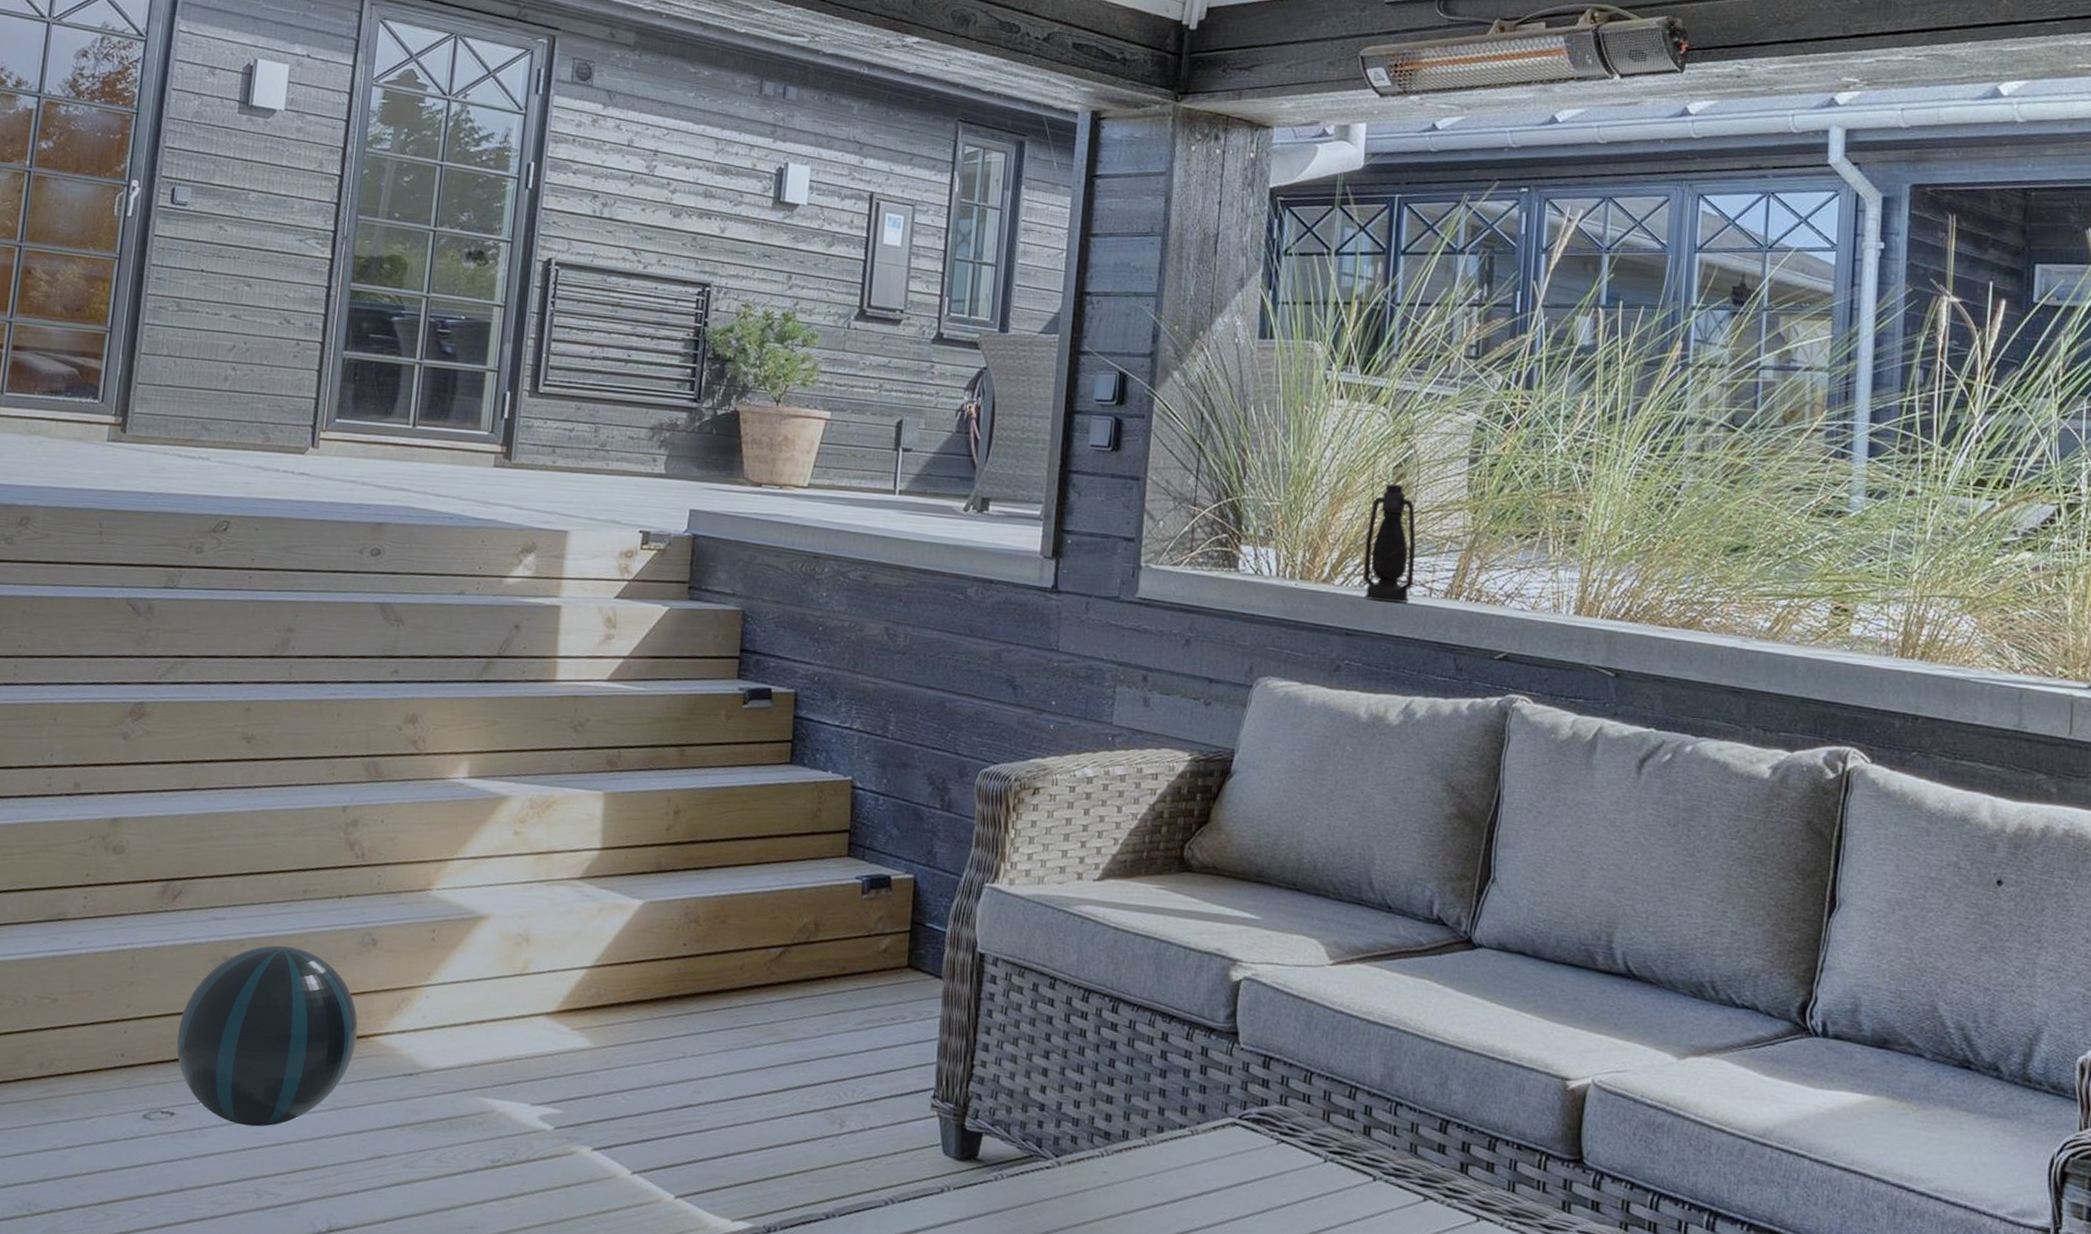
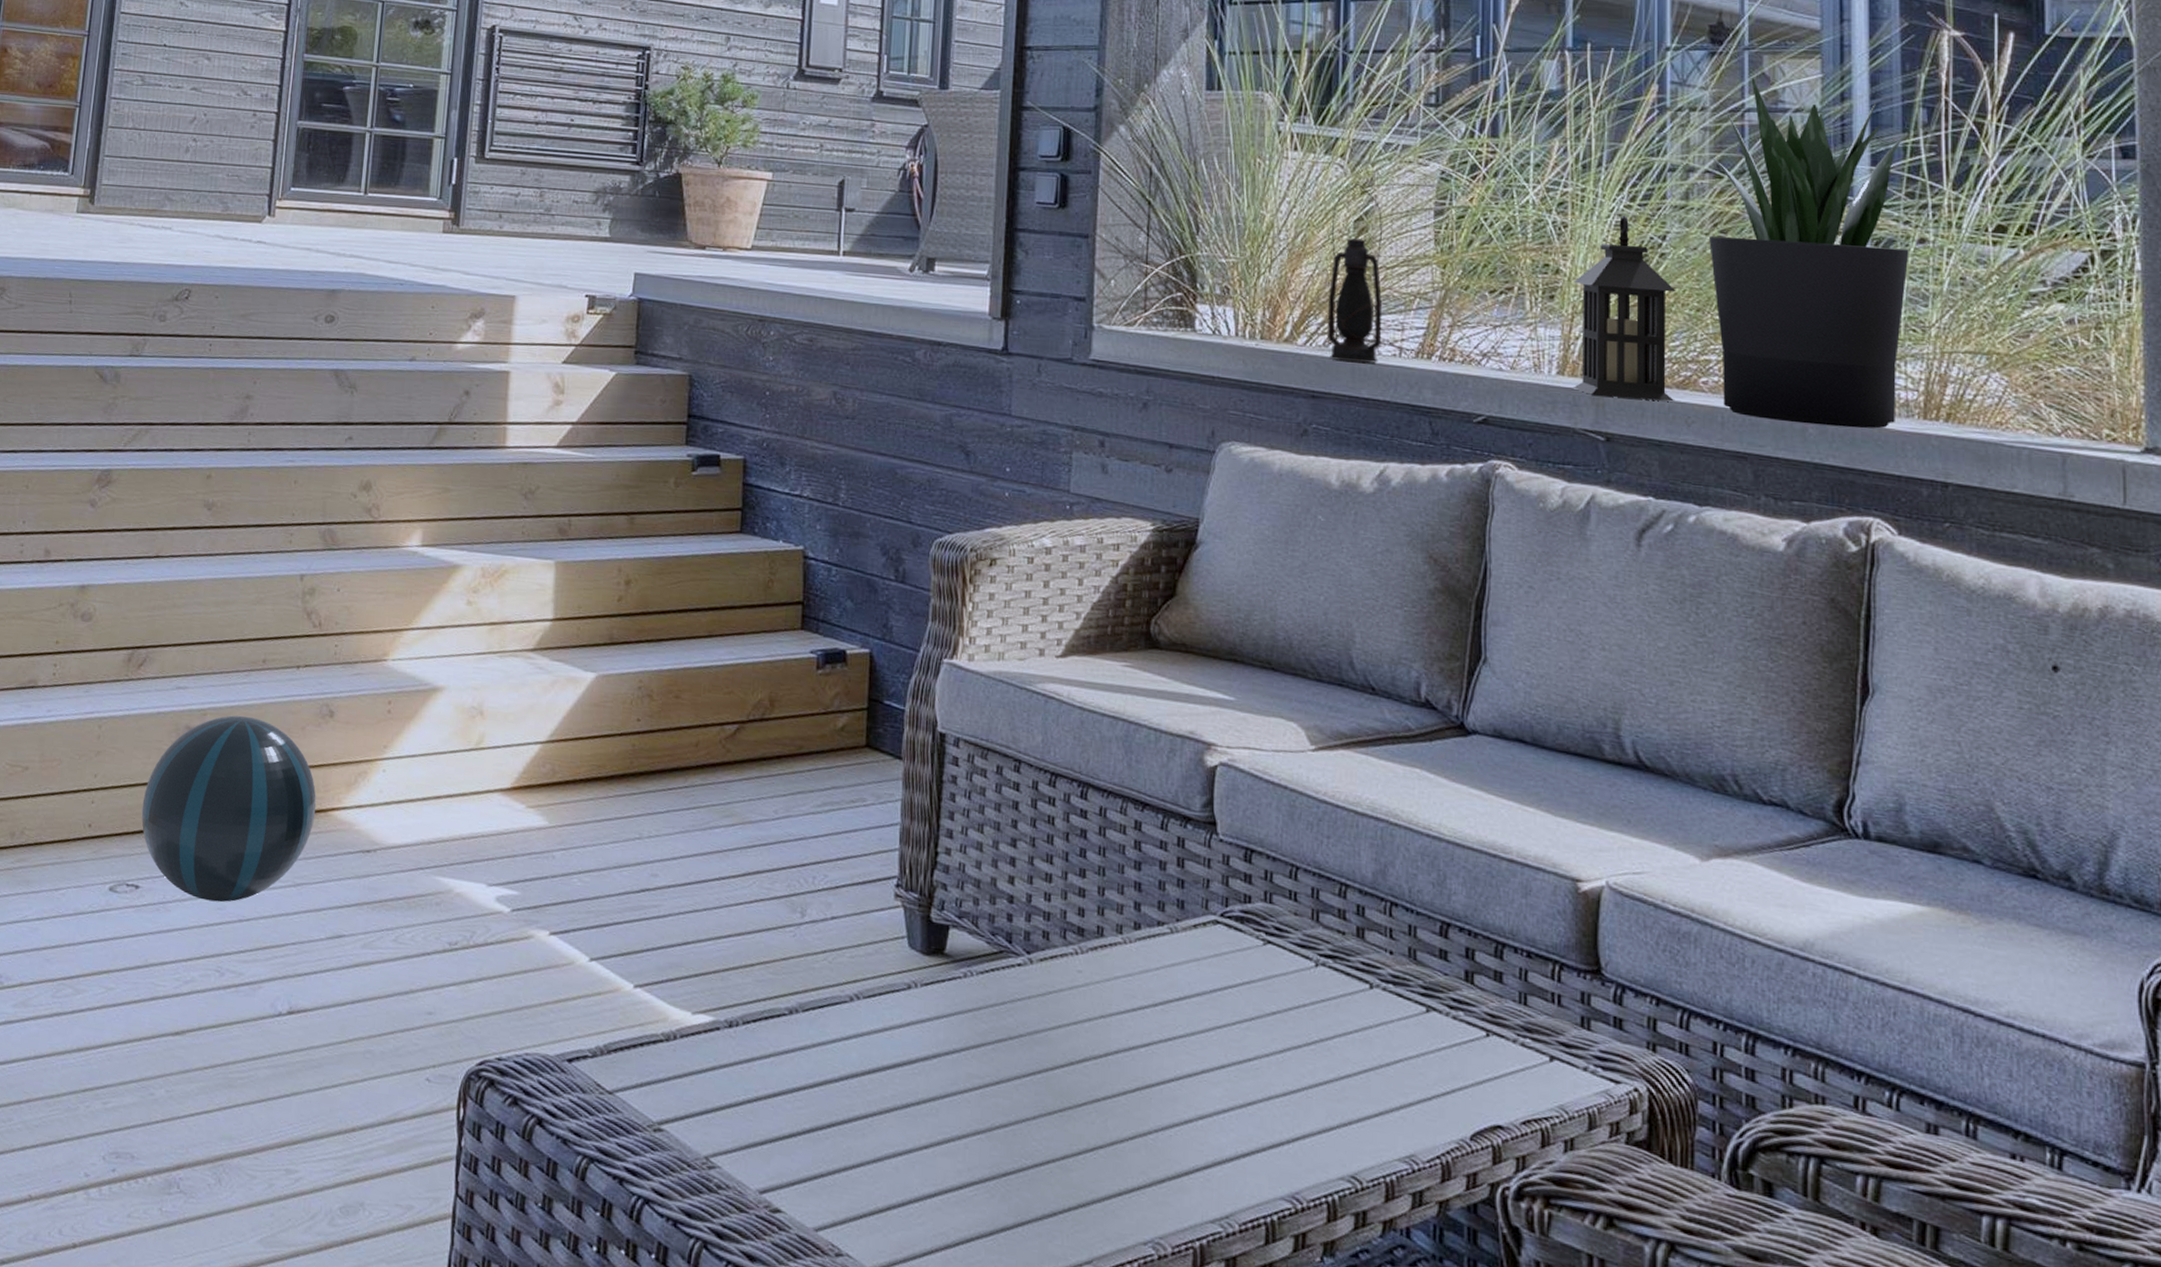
lantern: none [1588,465,1687,641] -> present [1573,215,1676,402]
planter: none [1720,337,1901,666] -> present [1709,78,1909,429]

